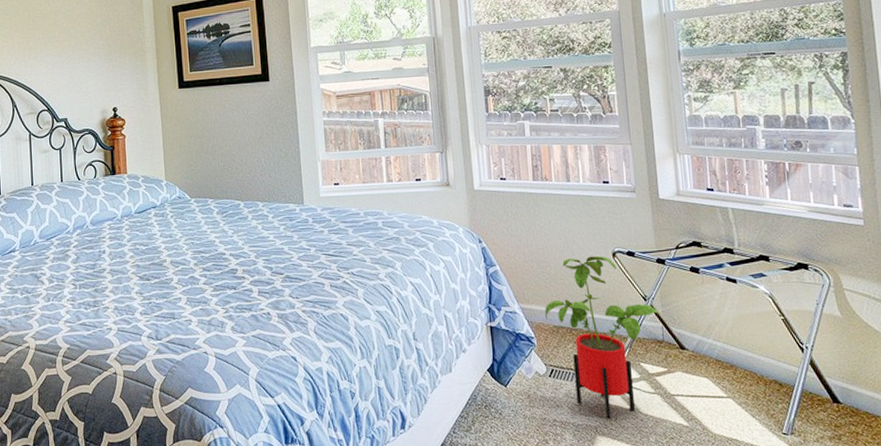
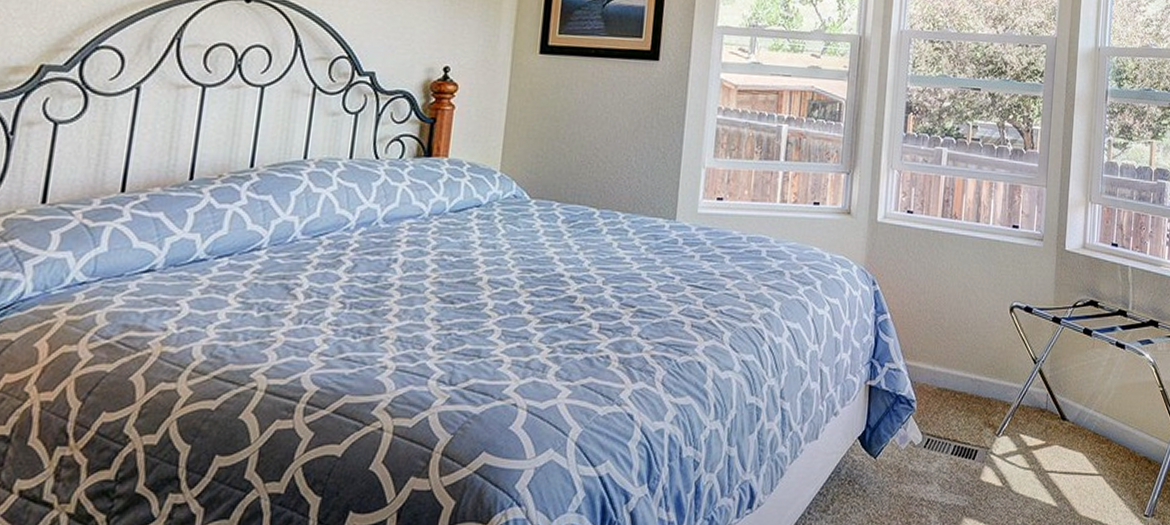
house plant: present [545,255,659,420] -> none [931,309,1047,499]

